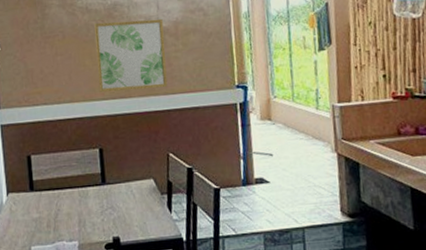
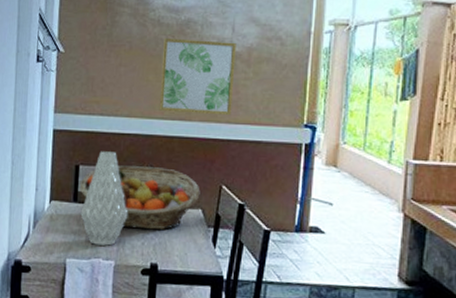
fruit basket: none [34,145,150,208] -> present [79,165,200,230]
vase: none [38,137,85,229] -> present [80,151,128,246]

